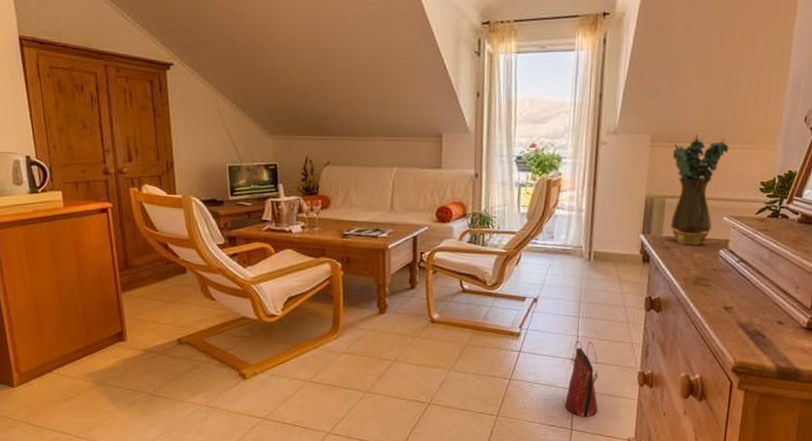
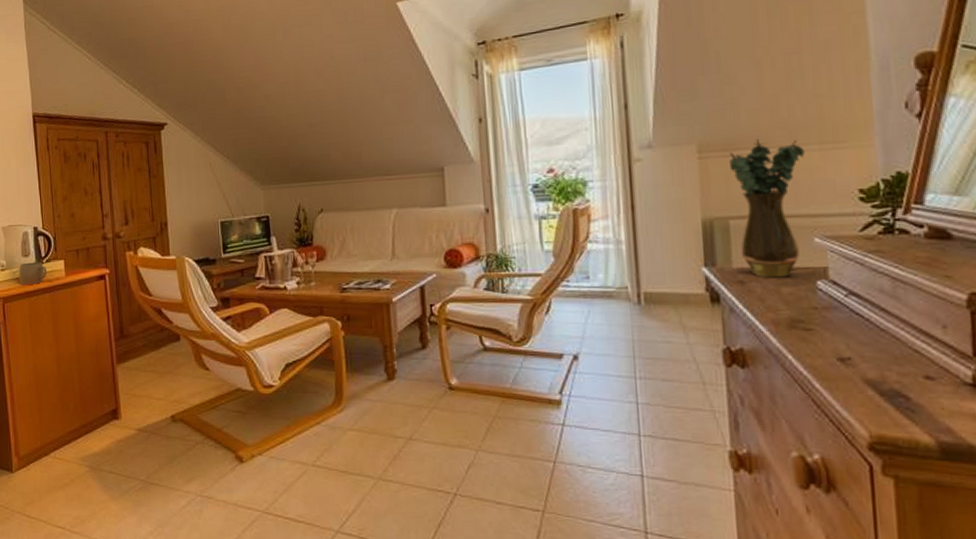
mug: none [10,191,43,214] -> present [19,262,47,286]
handbag: present [565,341,598,417] -> none [631,409,680,515]

